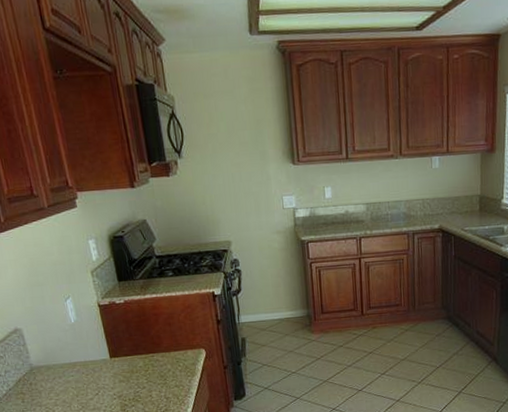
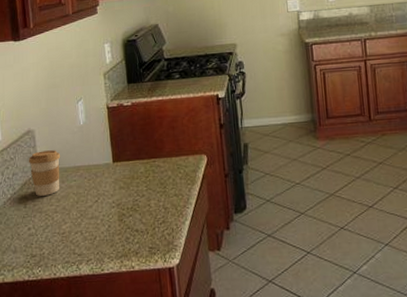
coffee cup: none [19,348,57,391] -> present [28,150,61,196]

